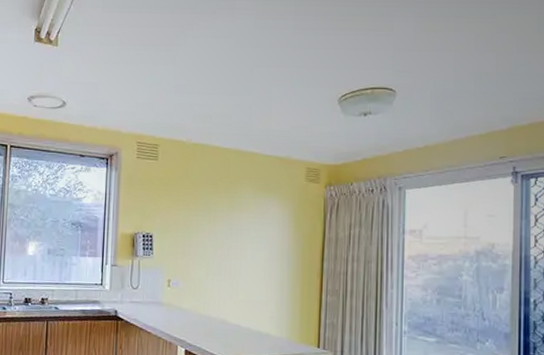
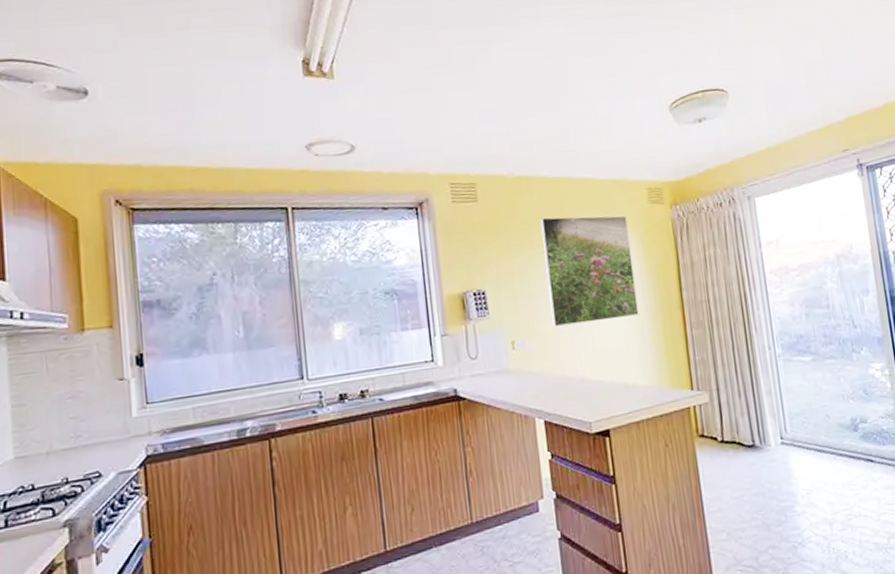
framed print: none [204,181,284,276] -> present [539,215,639,327]

